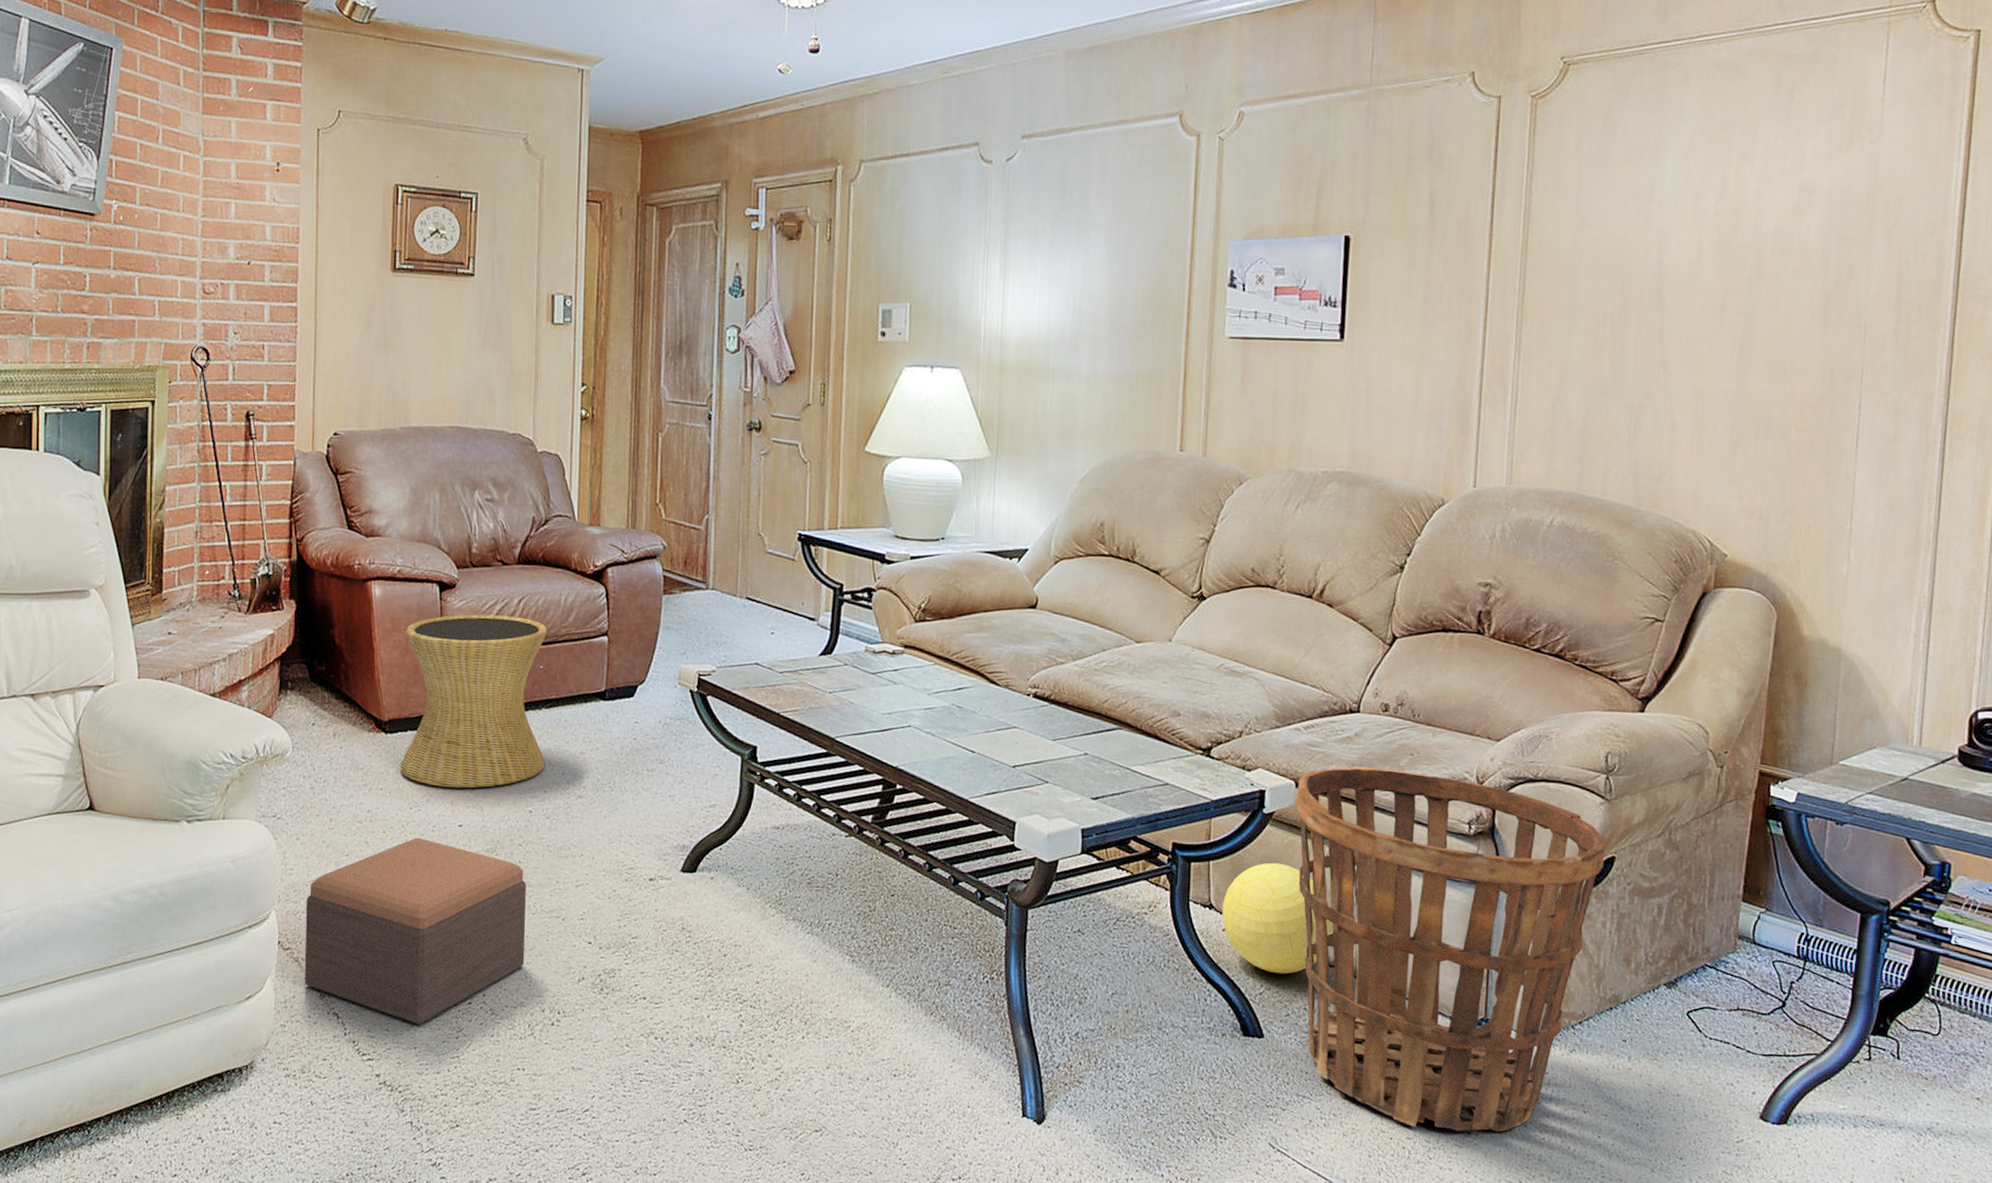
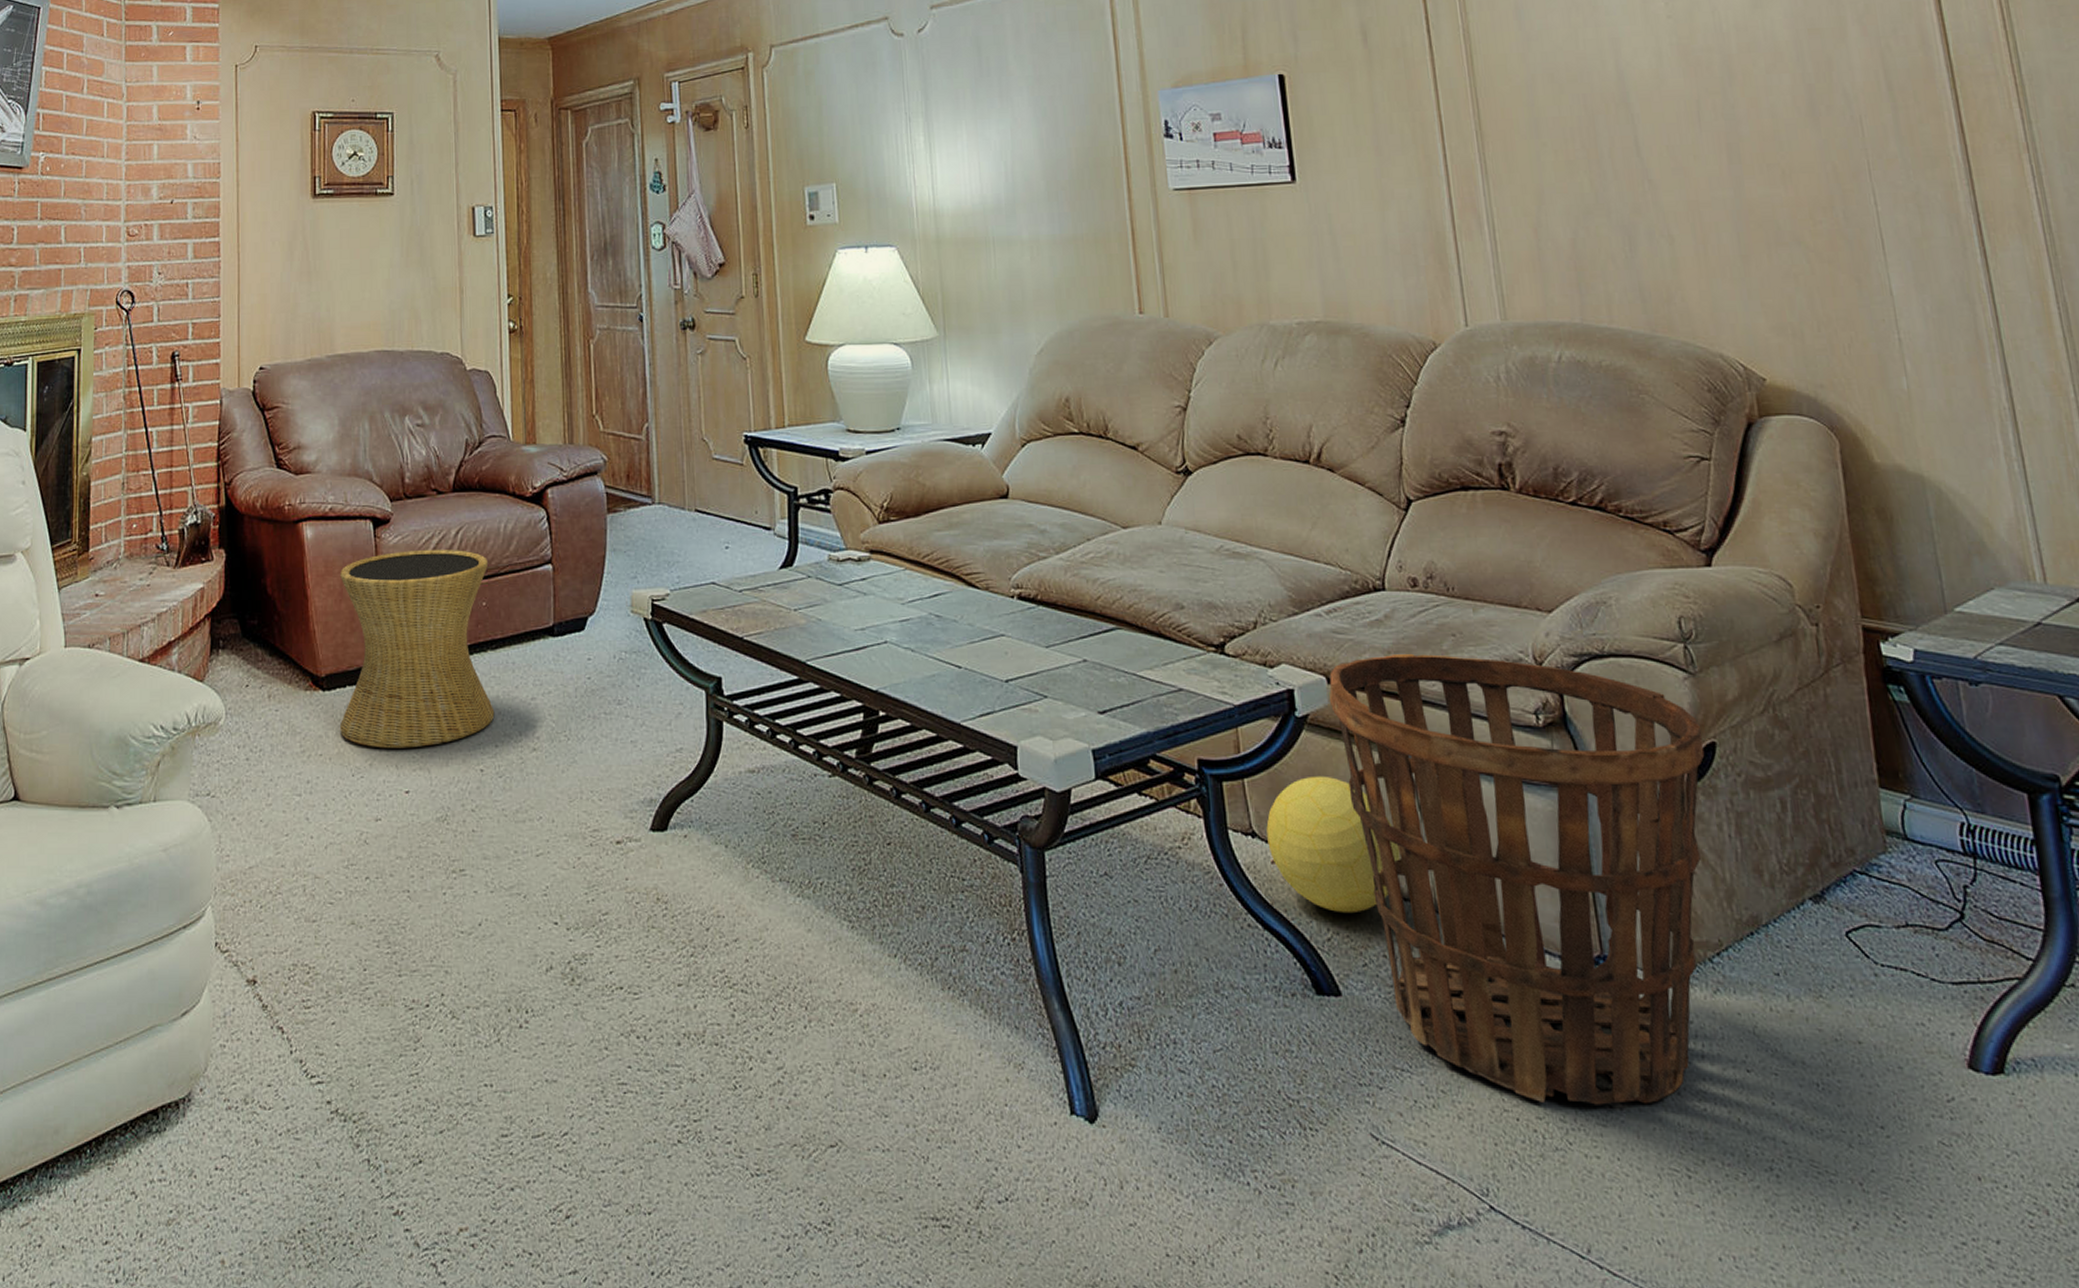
footstool: present [305,837,526,1025] -> none [244,809,485,1036]

